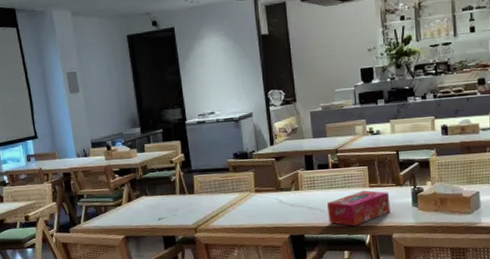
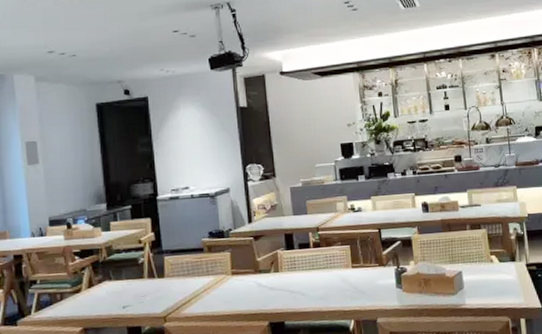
tissue box: present [327,190,391,227] -> none [309,271,374,311]

